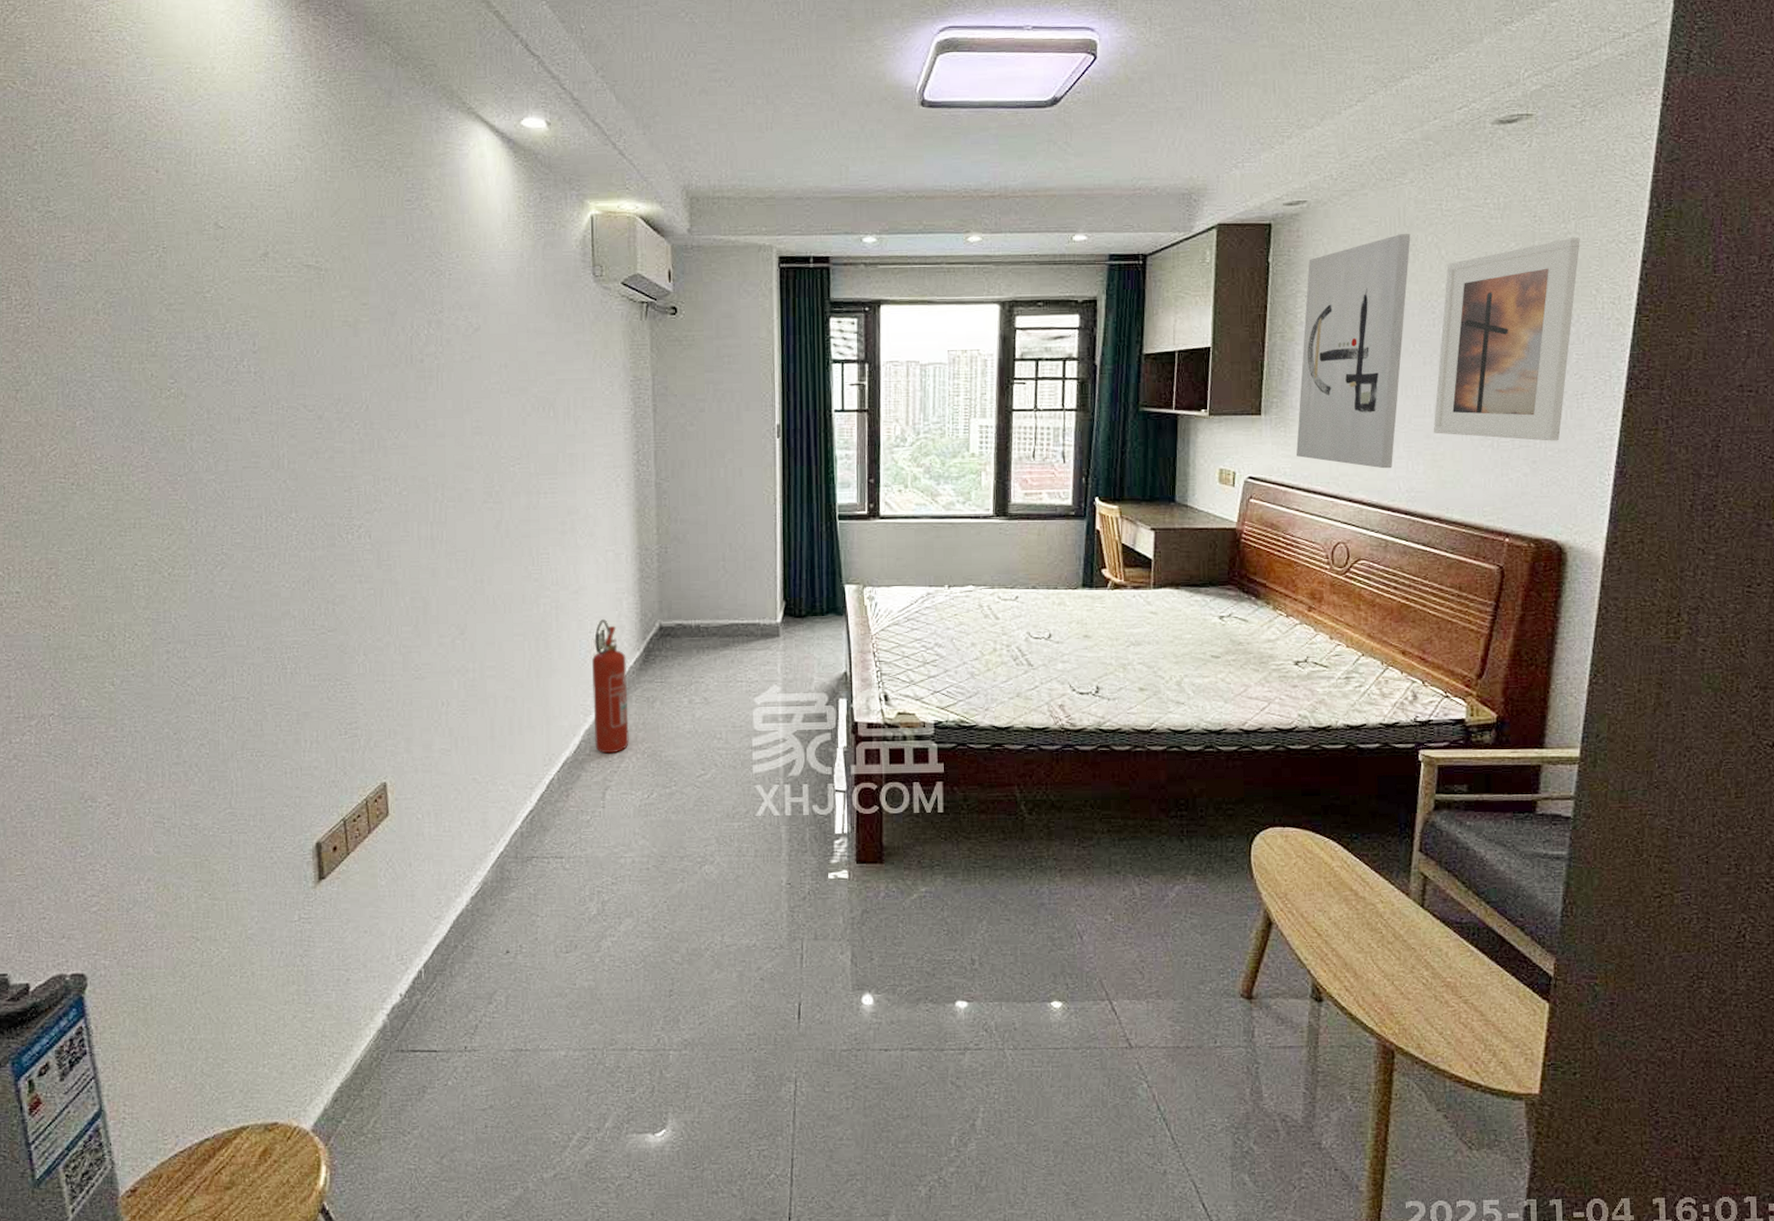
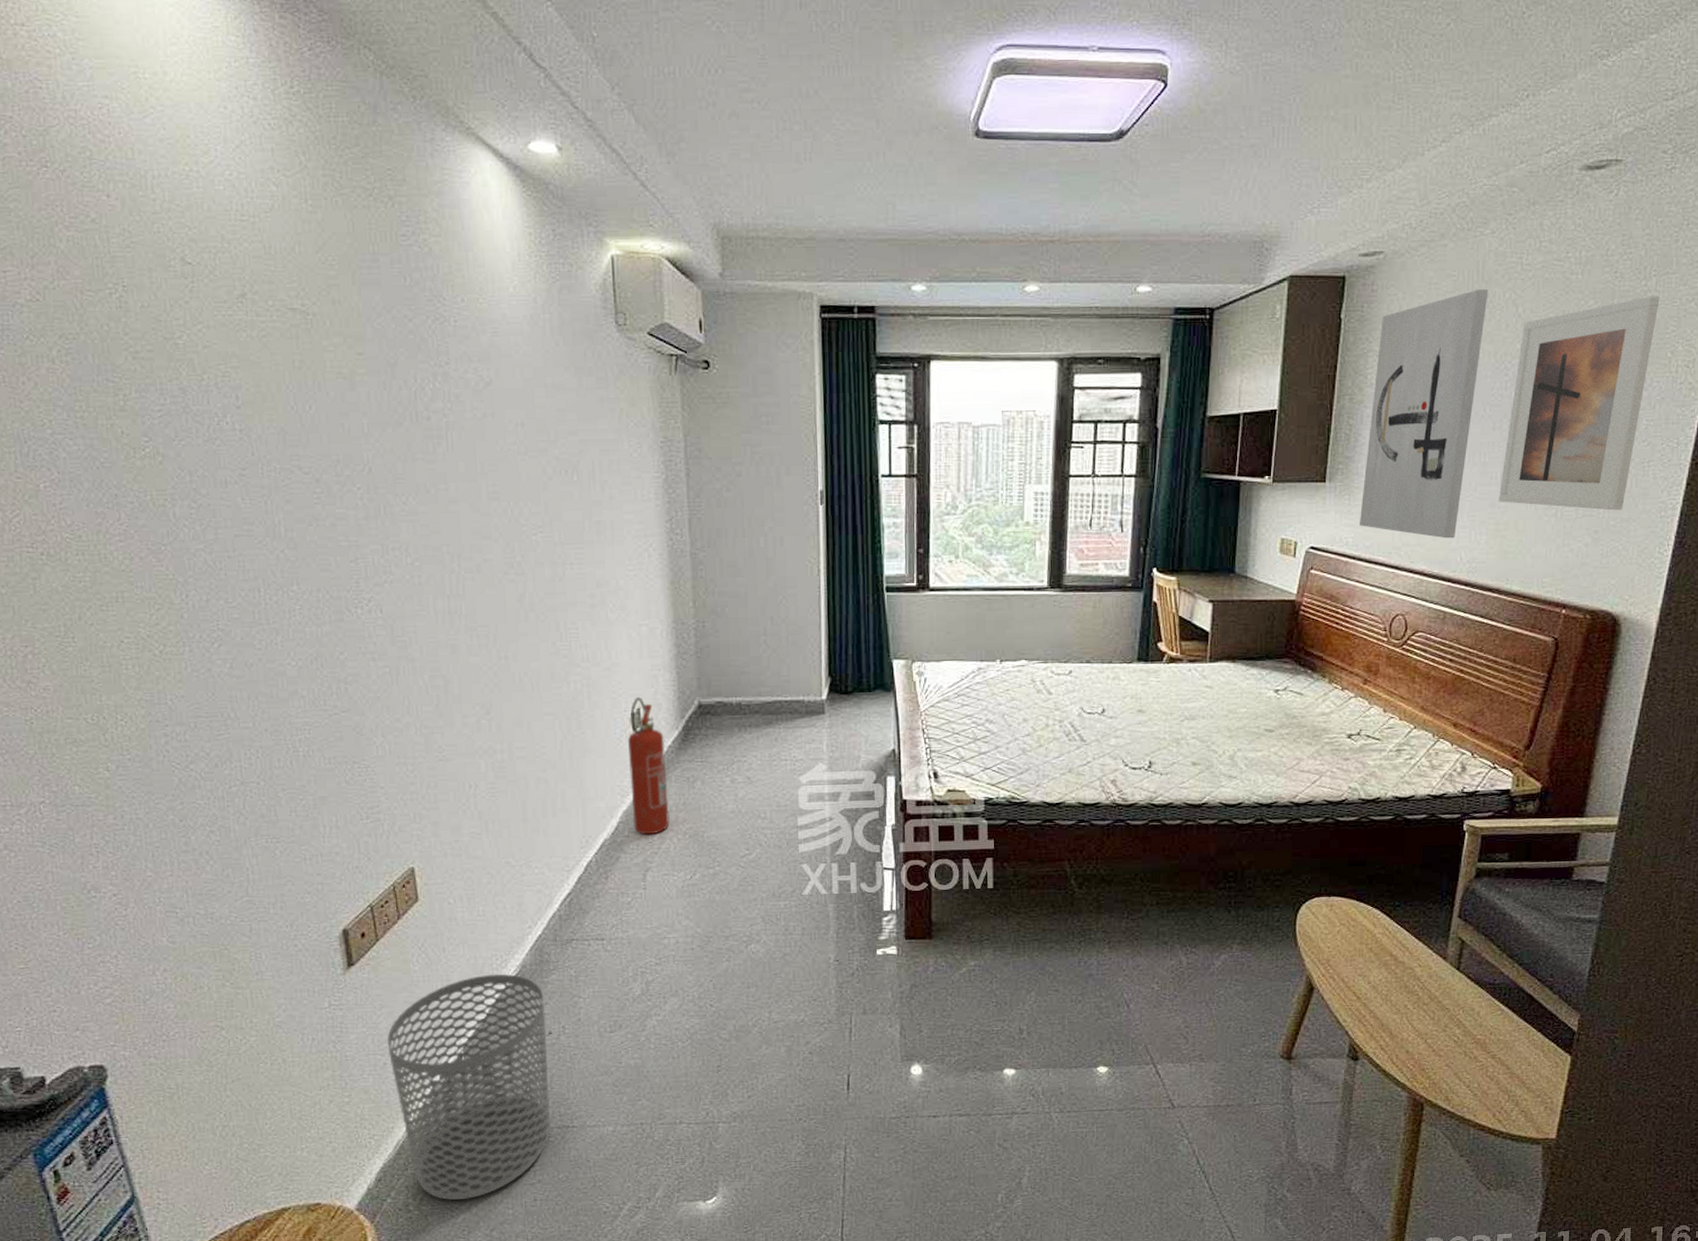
waste bin: none [351,890,505,1125] -> present [387,973,551,1201]

